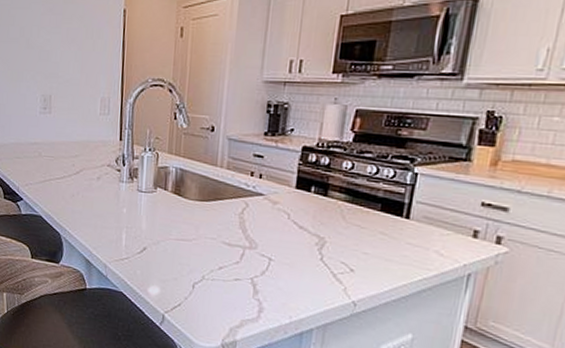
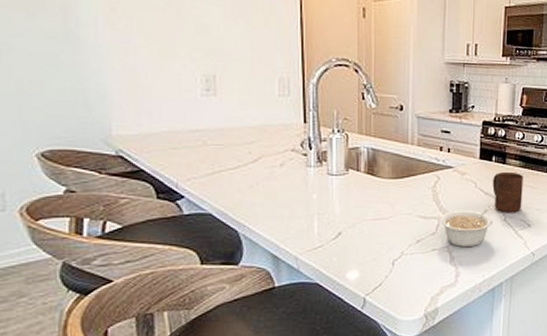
legume: none [244,241,307,284] -> present [439,207,493,248]
cup: none [308,204,349,253] -> present [492,171,523,213]

